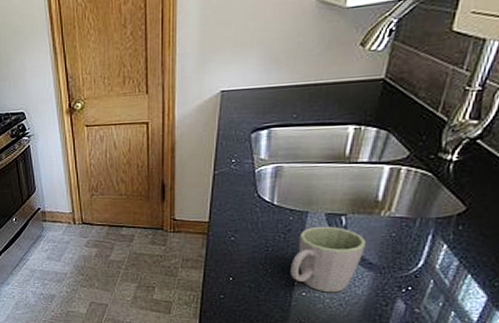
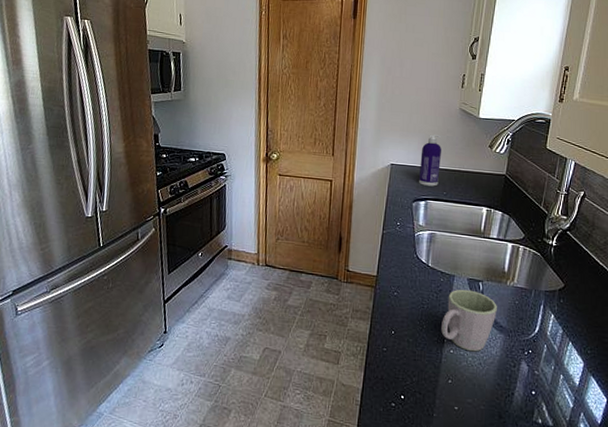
spray bottle: none [258,42,290,111] -> present [418,134,441,187]

